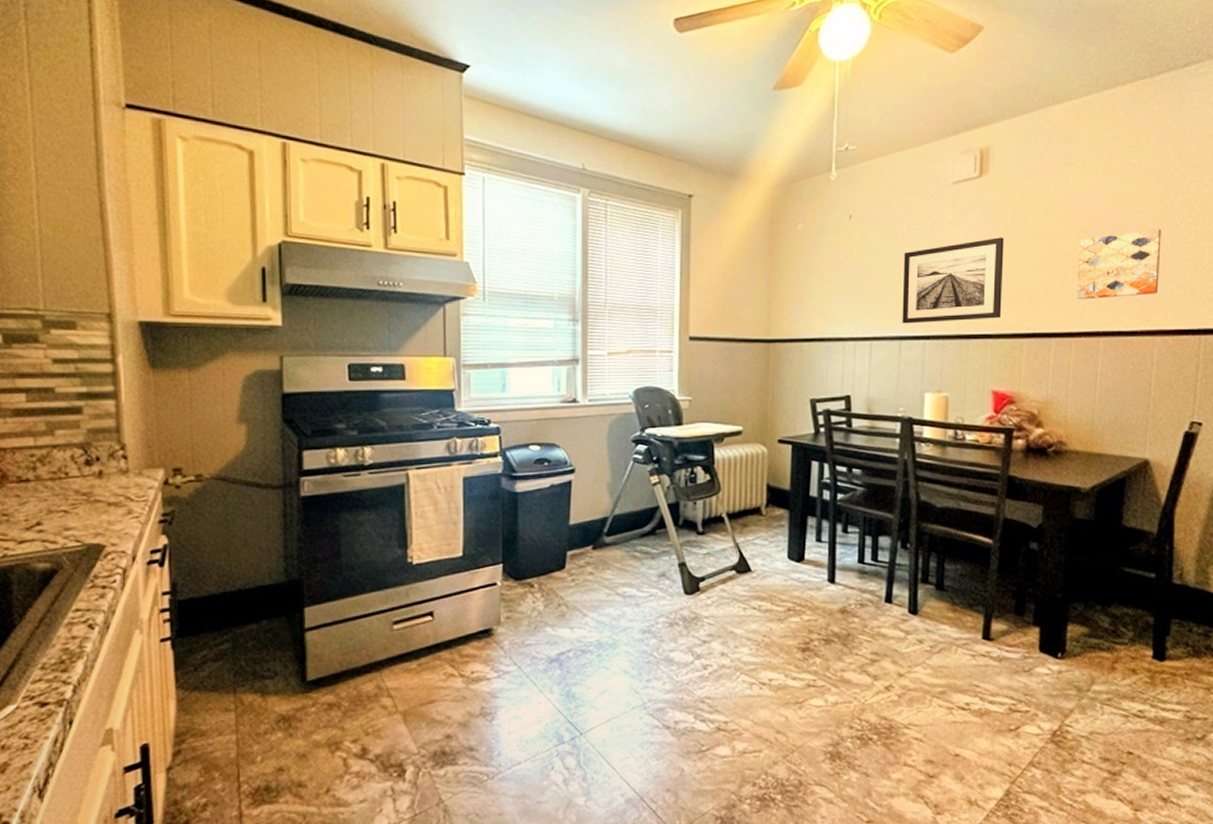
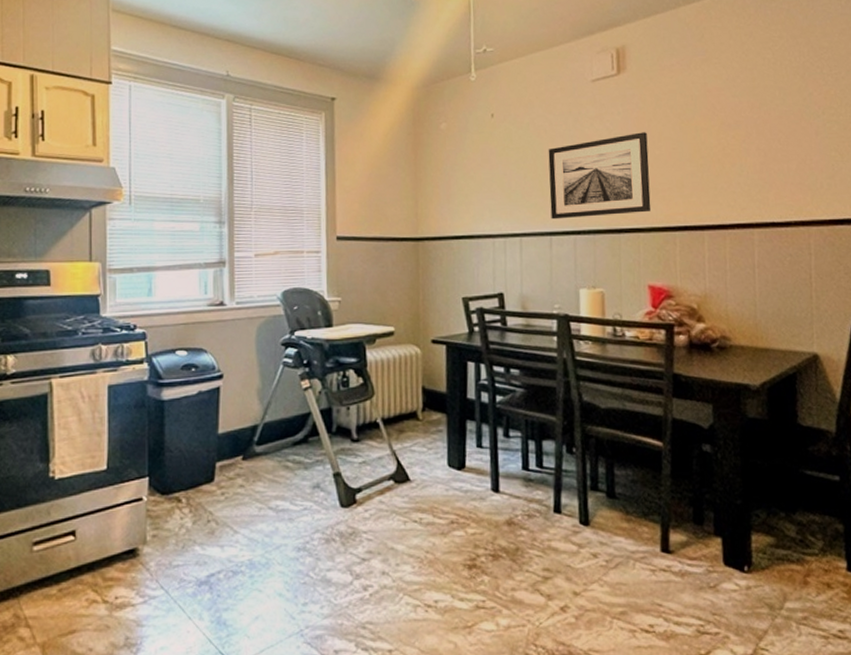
wall art: present [1077,228,1161,300] -> none [722,120,808,192]

